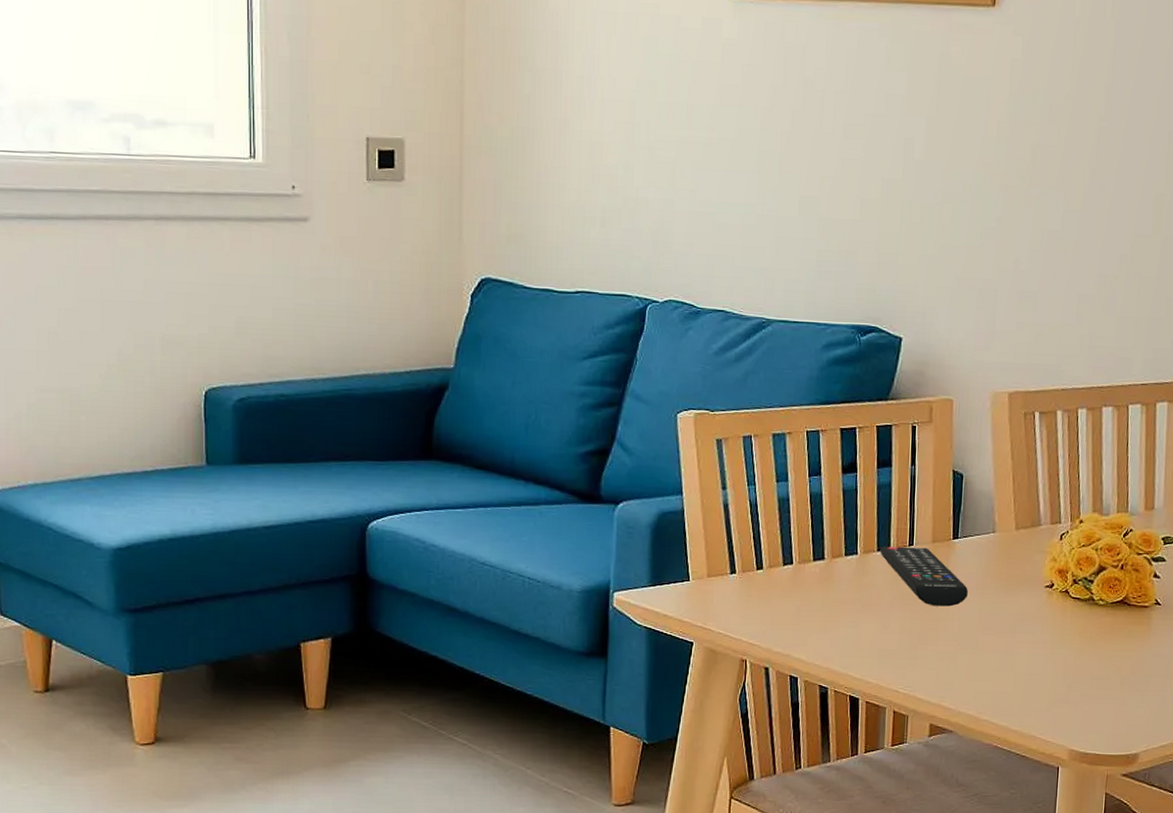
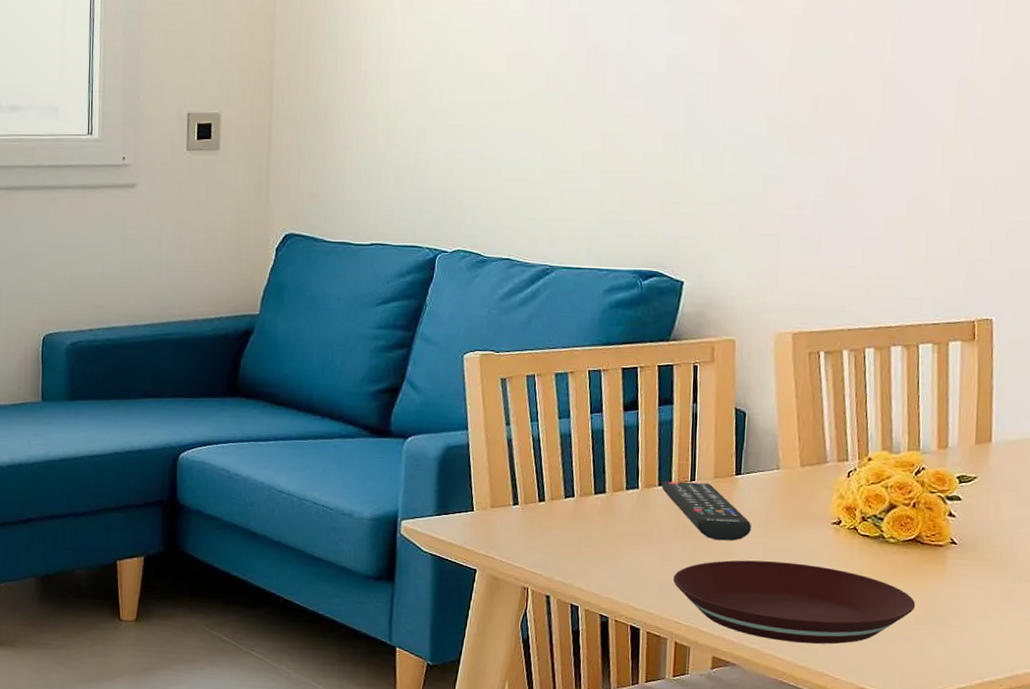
plate: none [892,625,1123,708] -> present [673,560,916,644]

